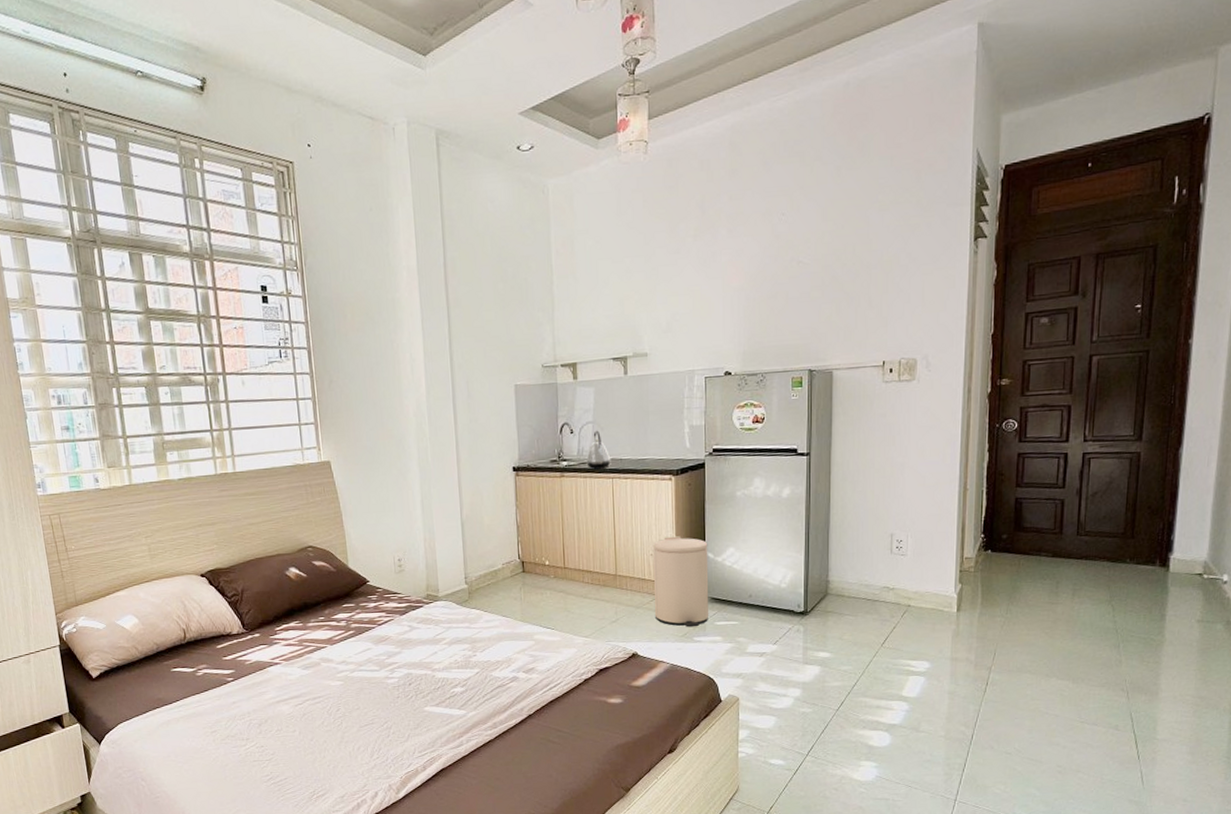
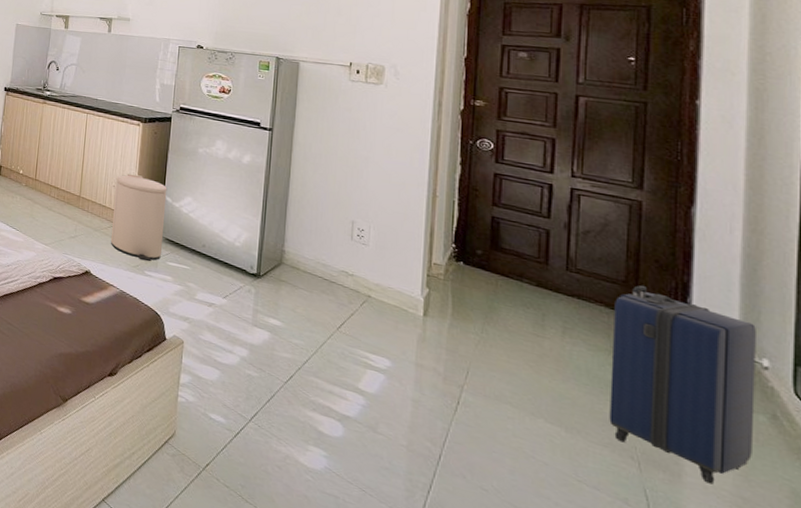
kettle: present [586,430,611,469] -> none [66,72,88,104]
suitcase: none [1106,534,1221,694] -> present [609,285,756,485]

